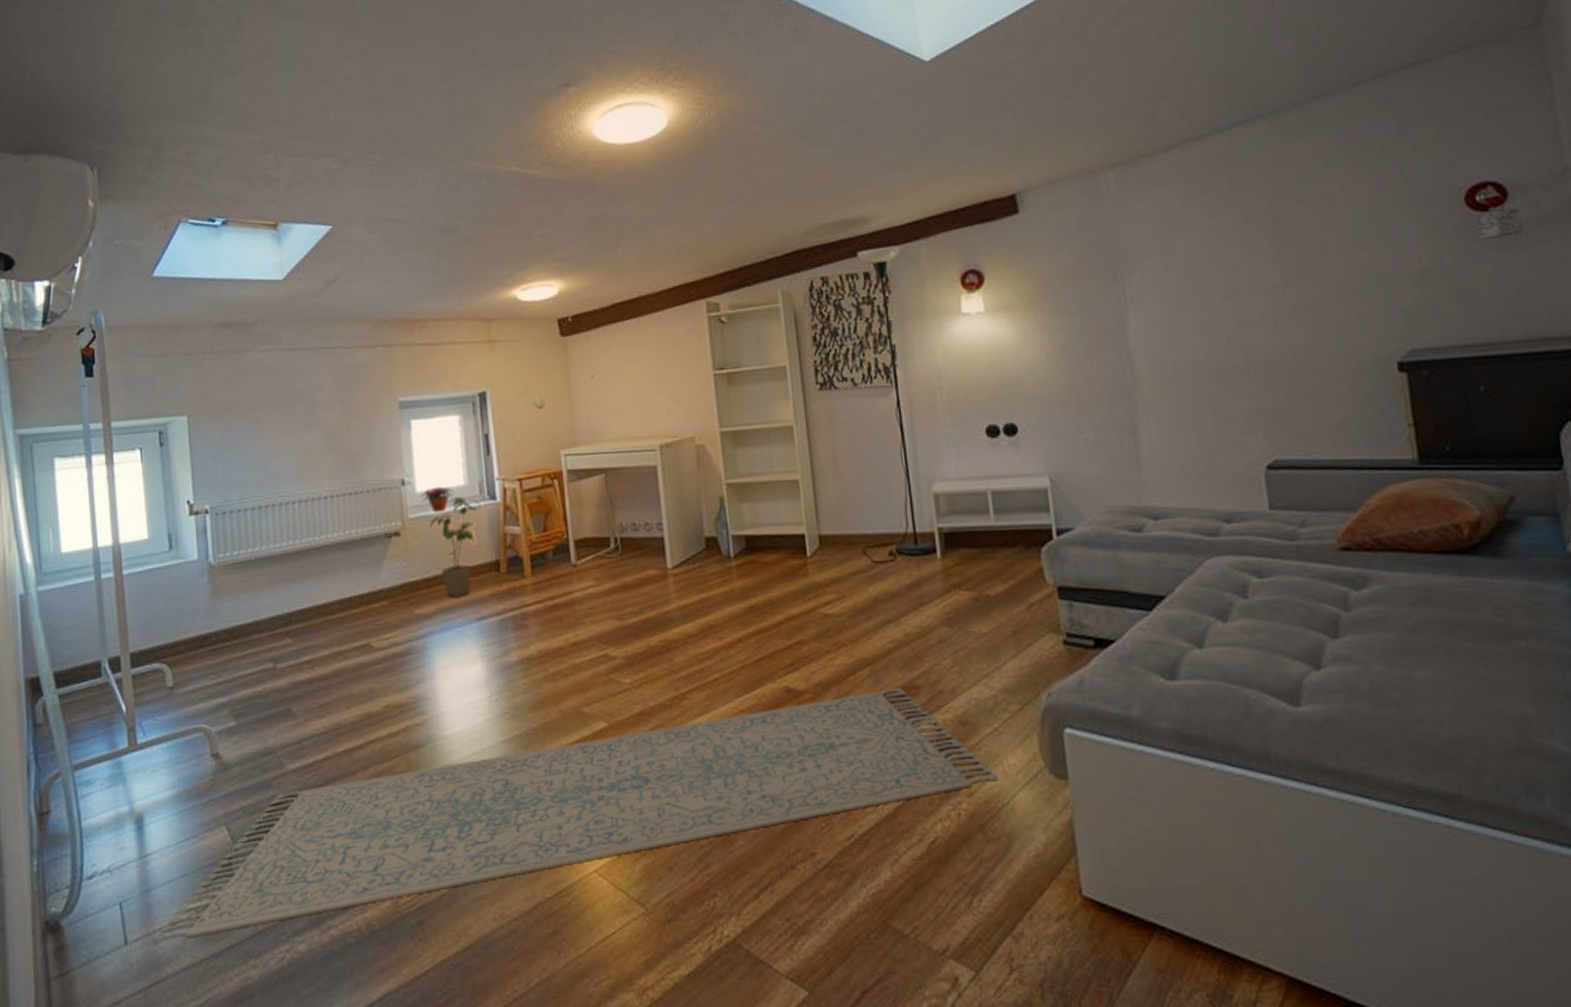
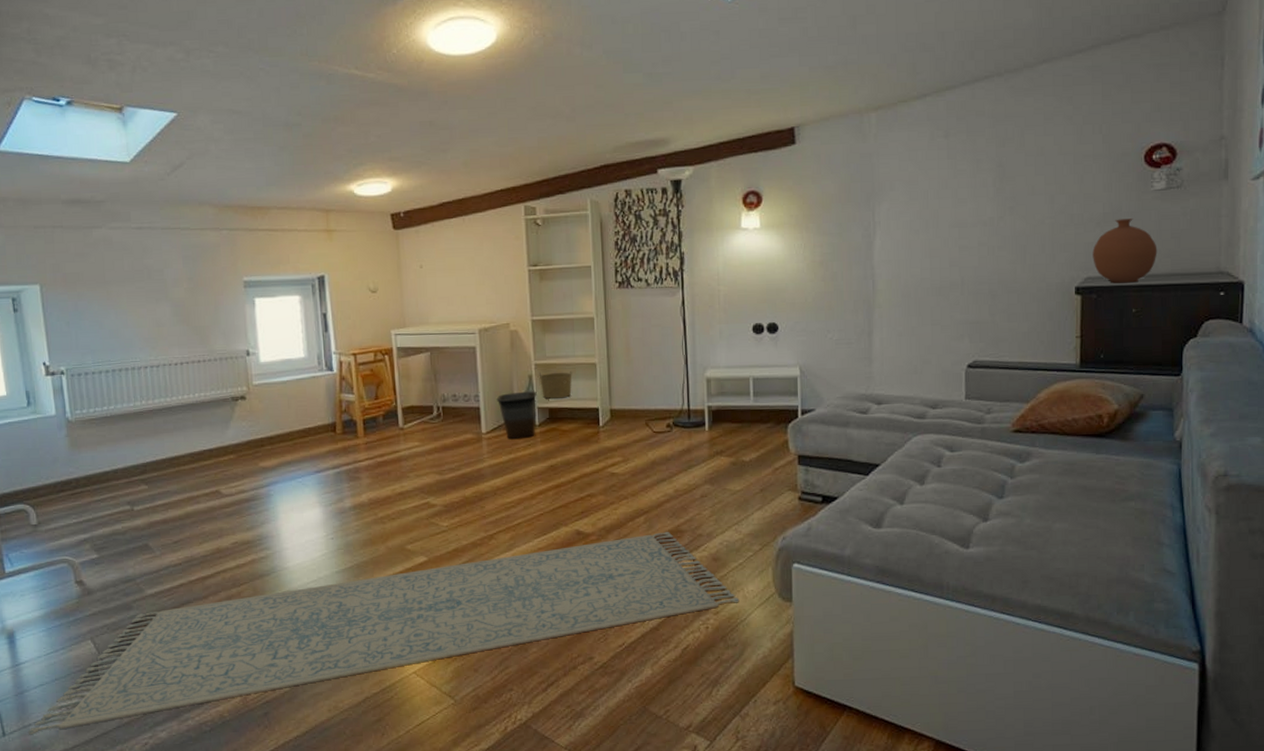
flower arrangement: present [421,486,456,513] -> none [265,358,296,381]
house plant: present [429,496,483,600] -> none [272,366,321,455]
waste bin: none [683,516,731,576] -> present [496,391,537,440]
basket: none [731,491,771,525] -> present [539,371,572,399]
decorative vase: none [1413,274,1503,357] -> present [1092,218,1158,284]

